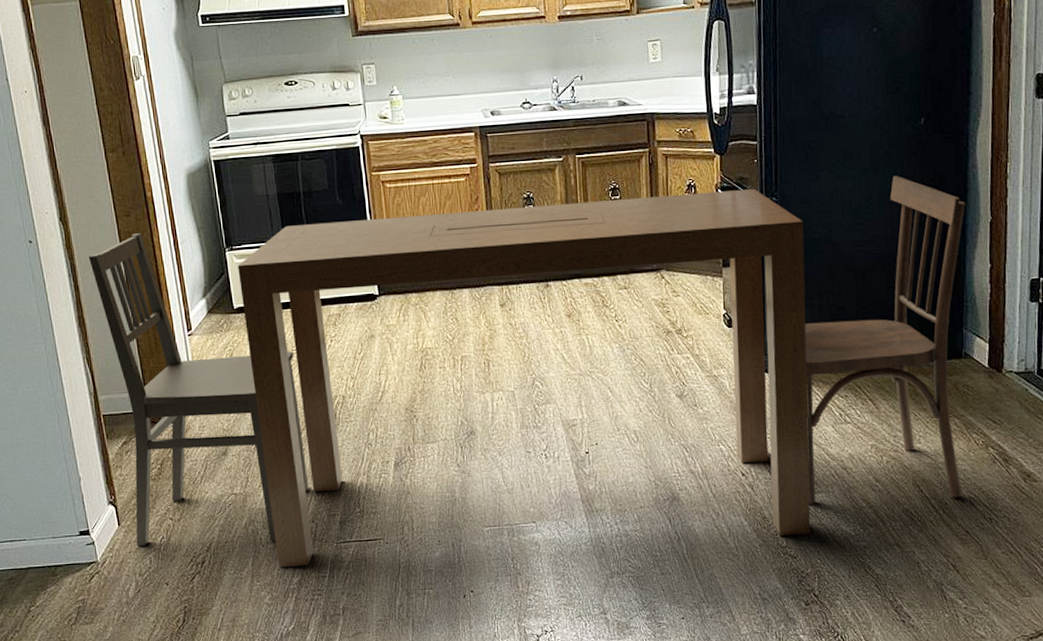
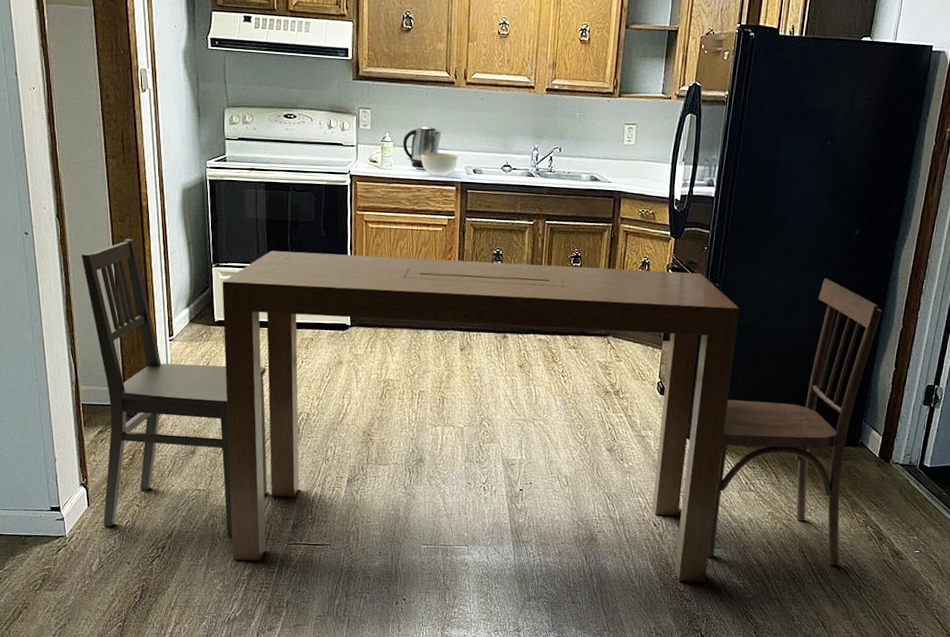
kettle: none [411,72,452,119] -> present [402,125,442,169]
bowl: none [432,98,473,124] -> present [420,152,458,177]

